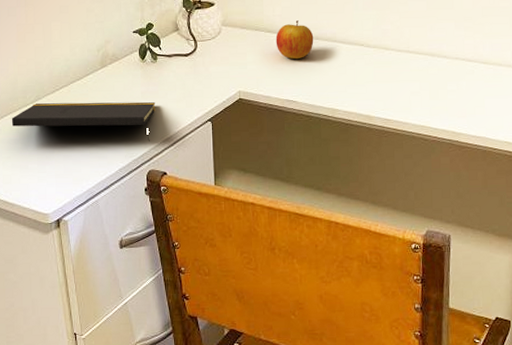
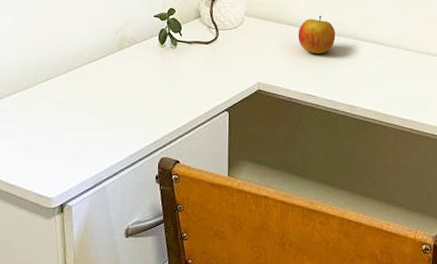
notepad: present [11,102,156,141] -> none [19,83,173,128]

